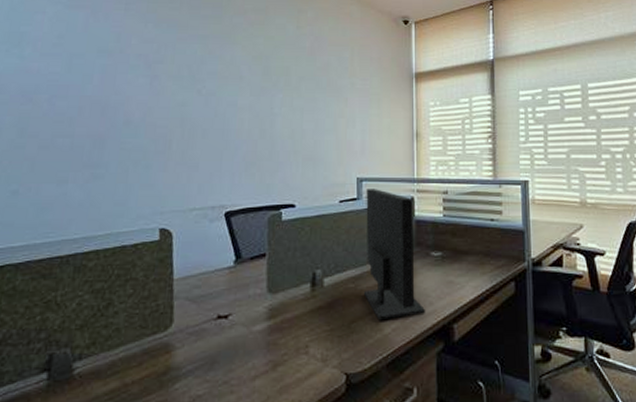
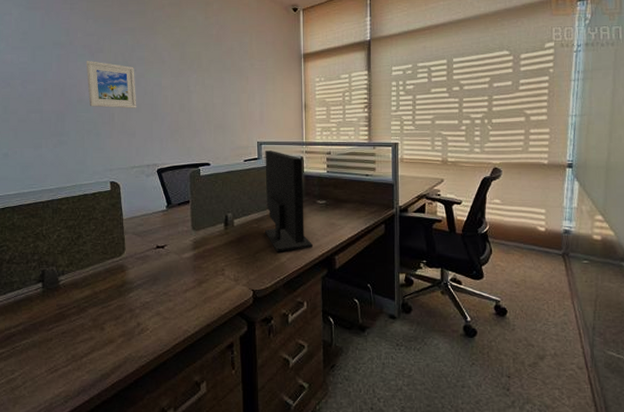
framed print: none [139,73,204,134] -> present [86,61,137,108]

